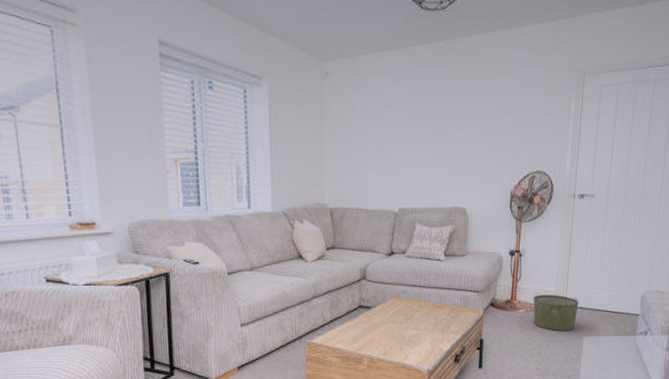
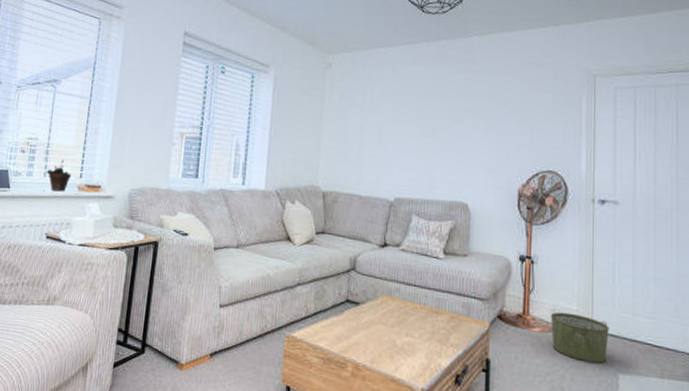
succulent plant: none [28,197,59,234] -> present [46,159,71,193]

